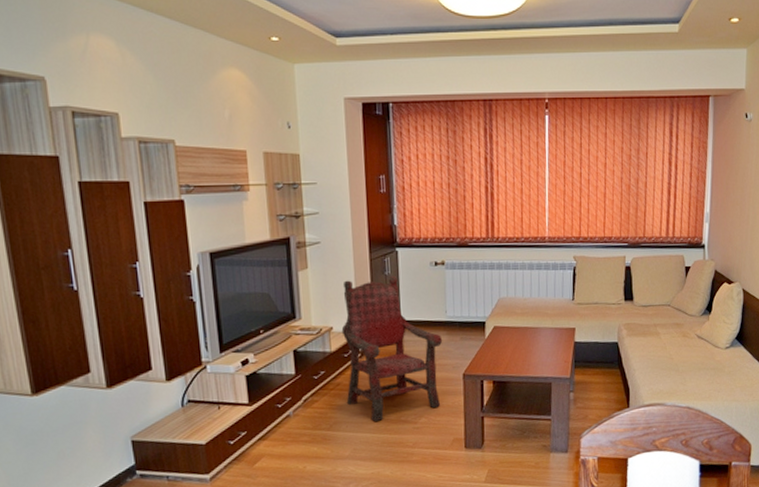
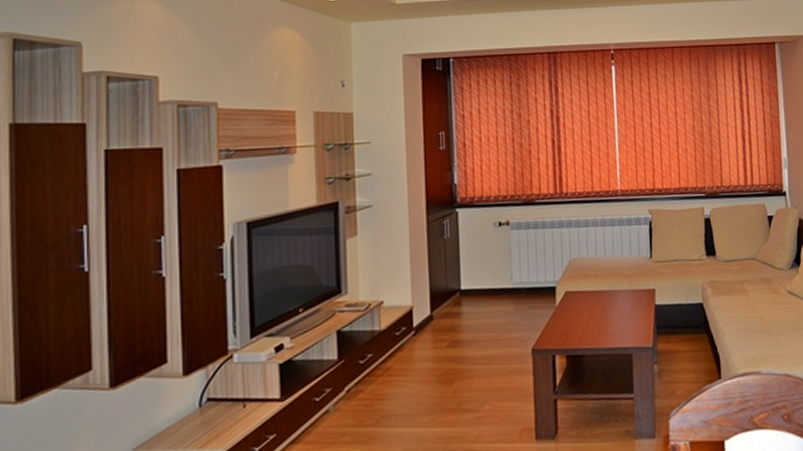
armchair: present [341,275,443,421] -> none [393,239,509,412]

